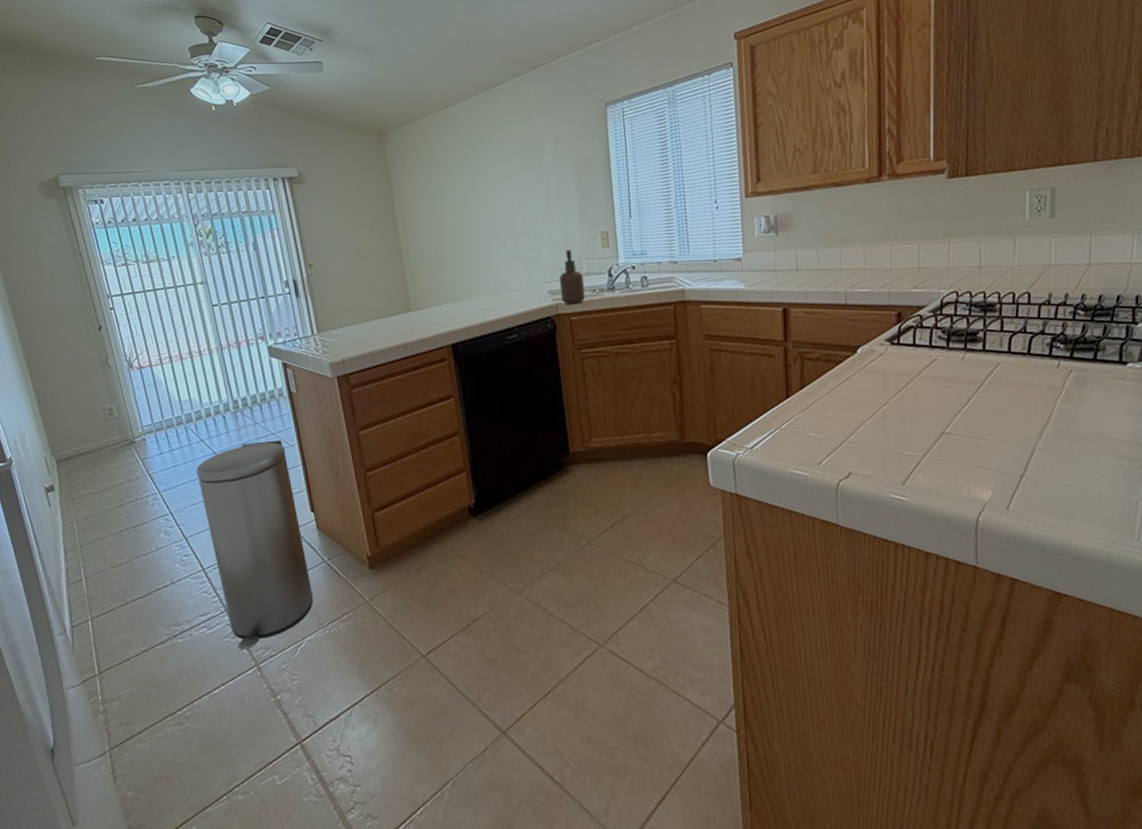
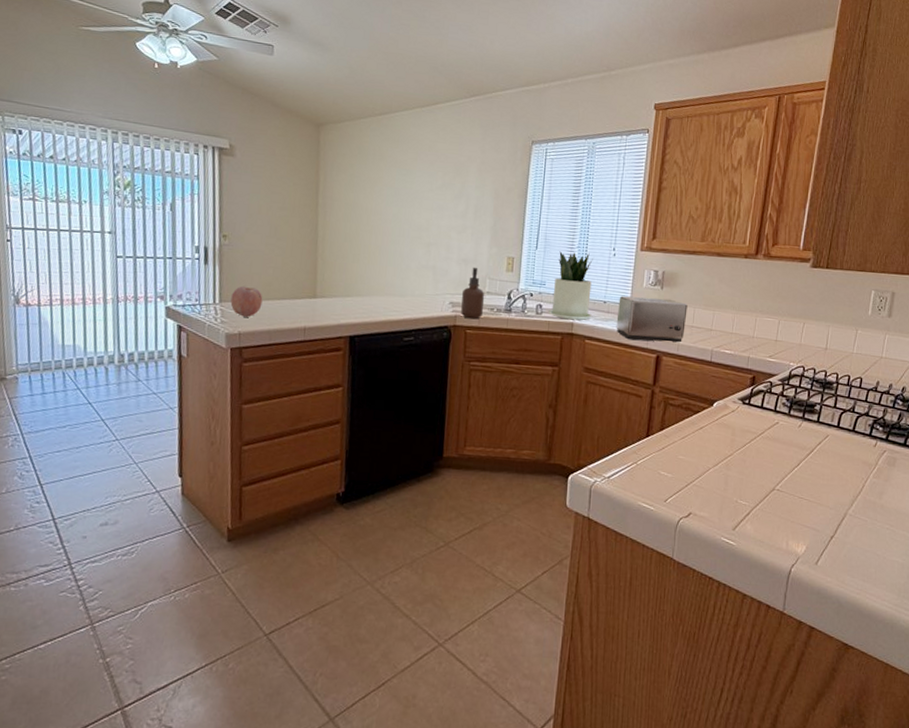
pedal bin: present [196,439,314,650] -> none [66,399,165,607]
fruit: none [328,312,360,344] -> present [230,286,263,317]
planter: none [654,210,704,287] -> present [548,251,593,320]
toaster: none [730,244,811,297] -> present [616,296,688,343]

